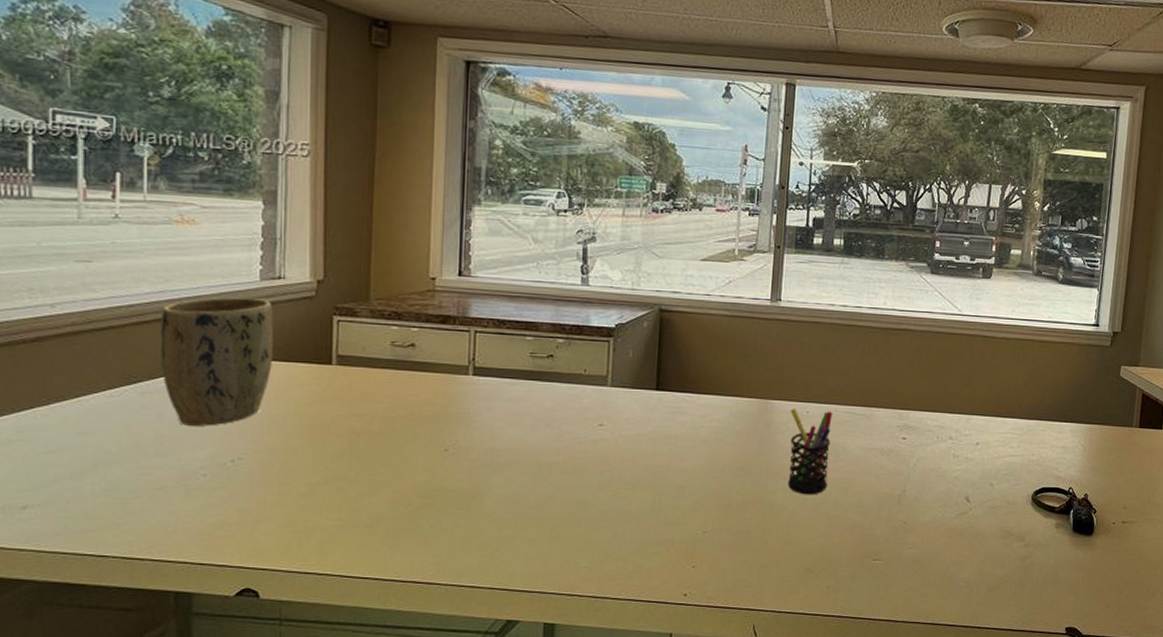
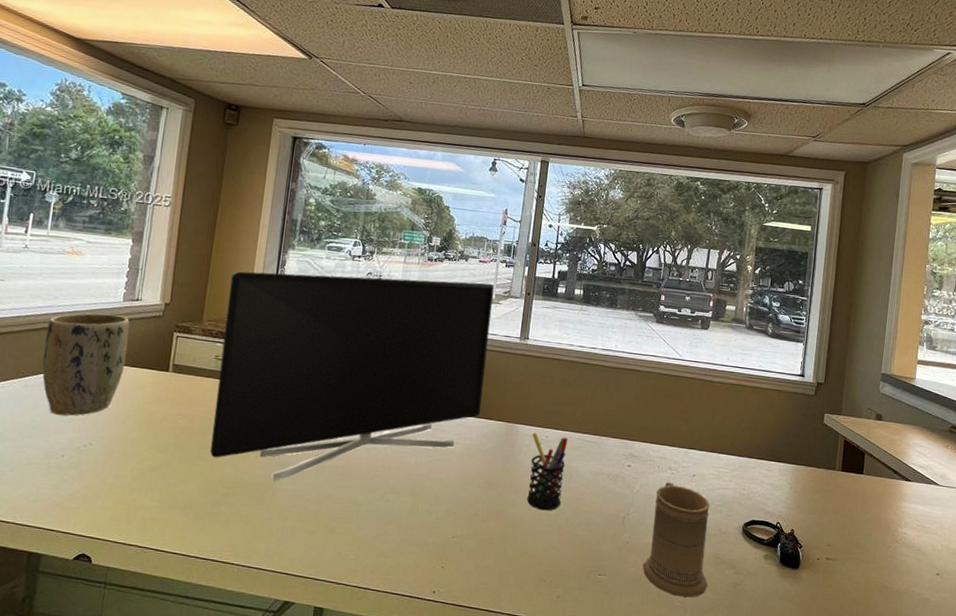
monitor: none [396,235,736,486] -> present [209,271,494,481]
mug: none [922,453,996,576] -> present [642,482,710,598]

